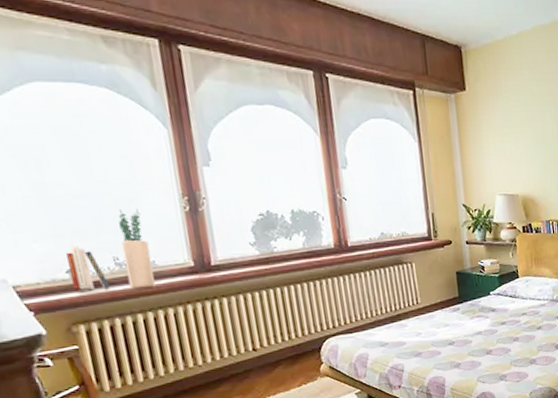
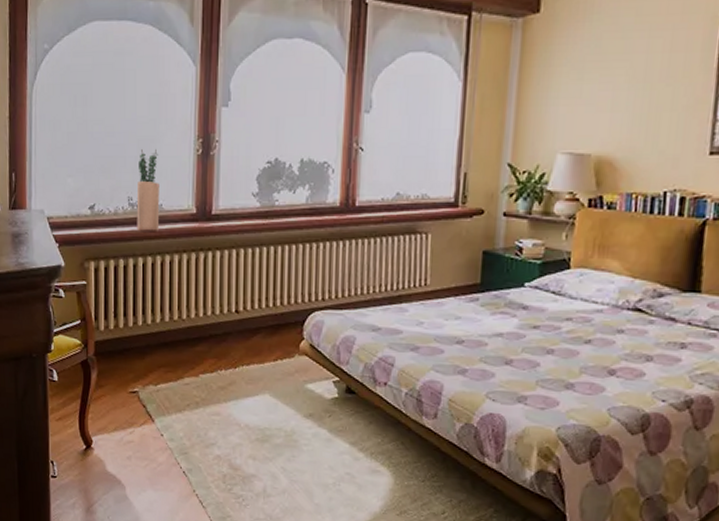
books: present [66,245,111,292] -> none [91,183,122,230]

